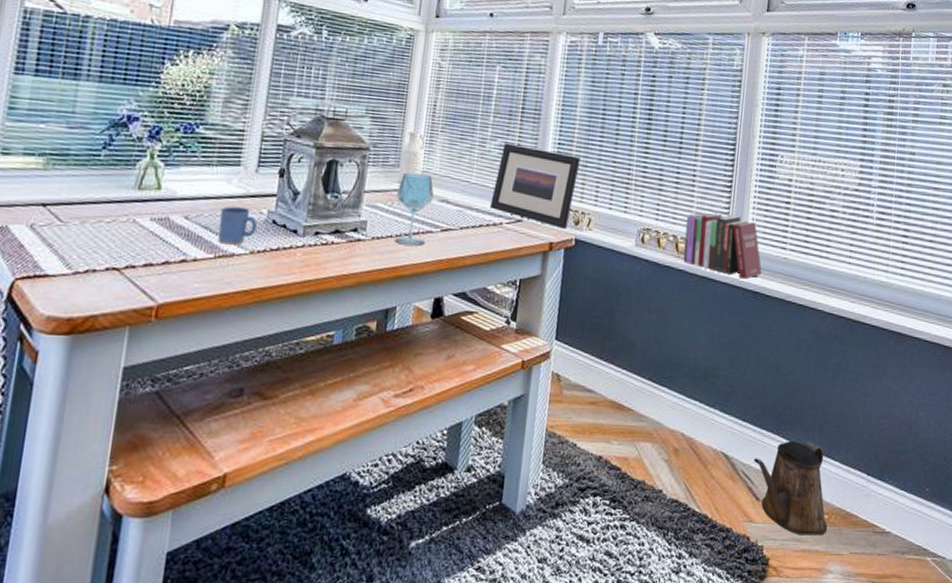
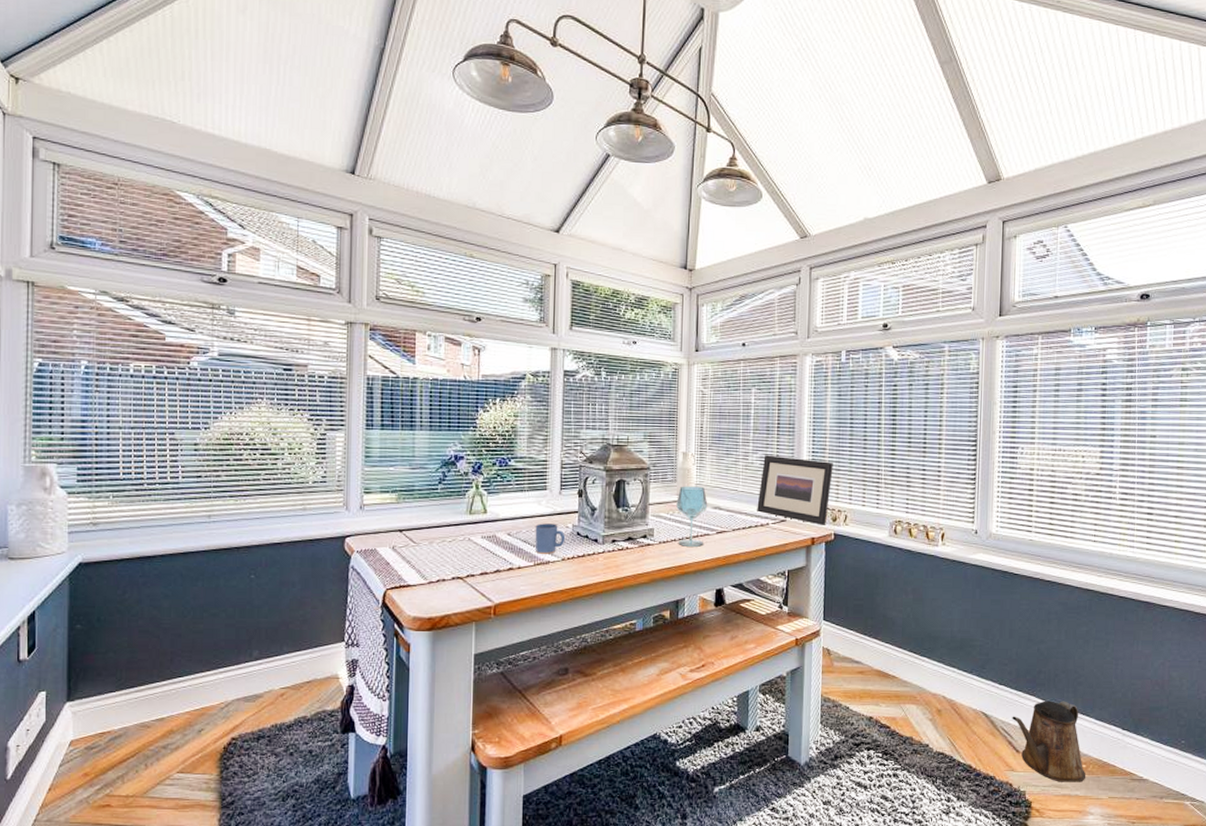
books: present [683,212,762,280] -> none [934,503,1009,561]

